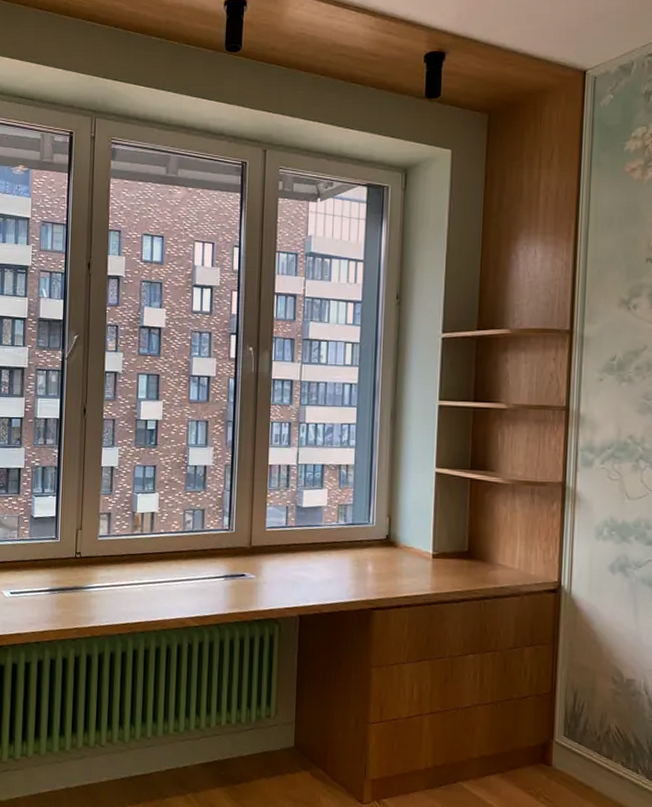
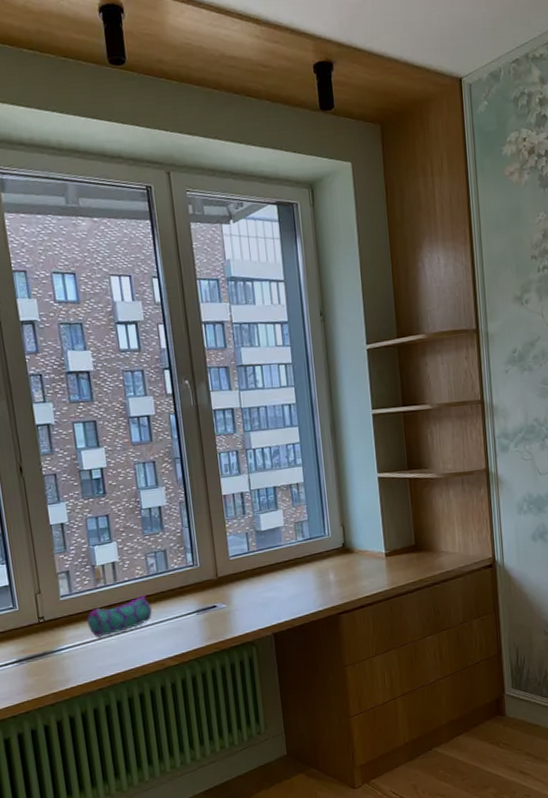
pencil case: none [118,550,181,583] -> present [86,595,152,637]

